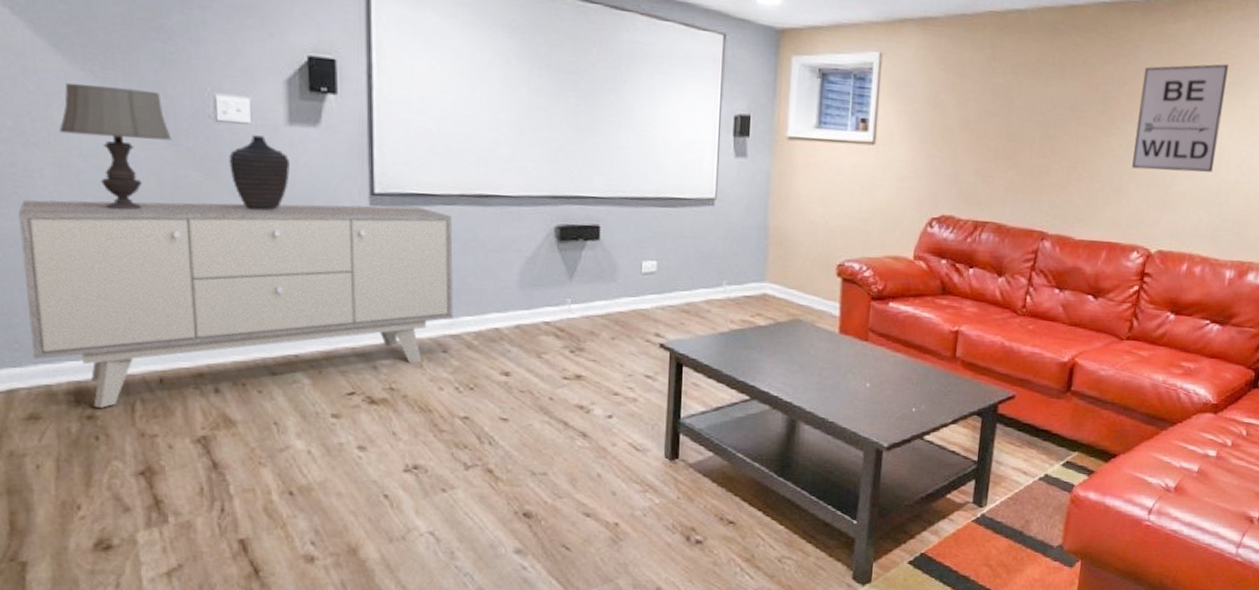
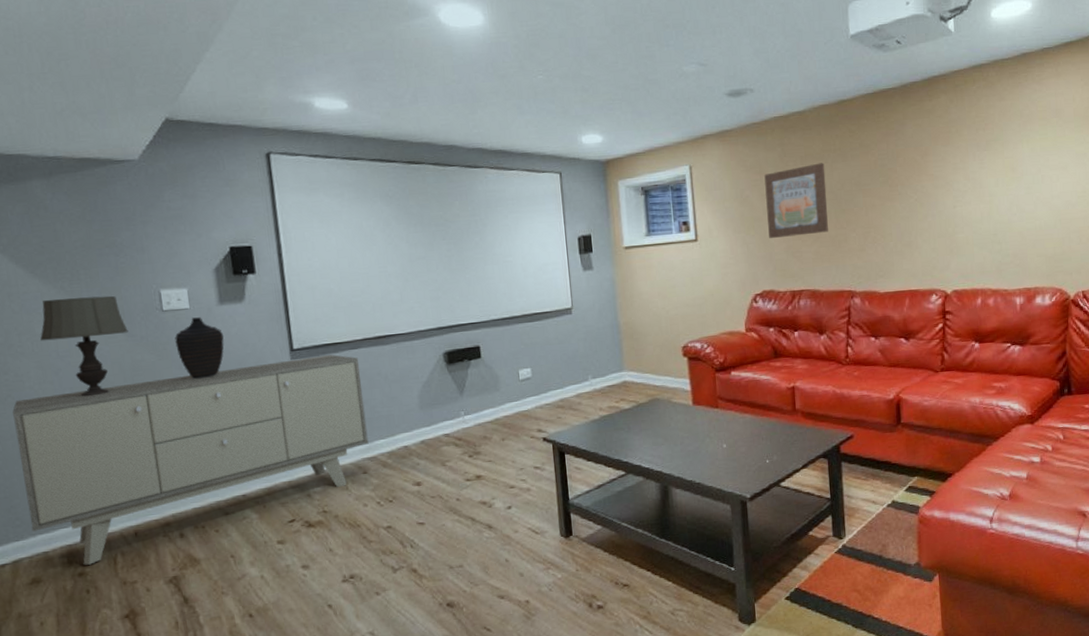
wall art: none [959,75,1039,159] -> present [764,162,828,239]
wall art: present [1132,64,1228,173] -> none [912,126,988,225]

